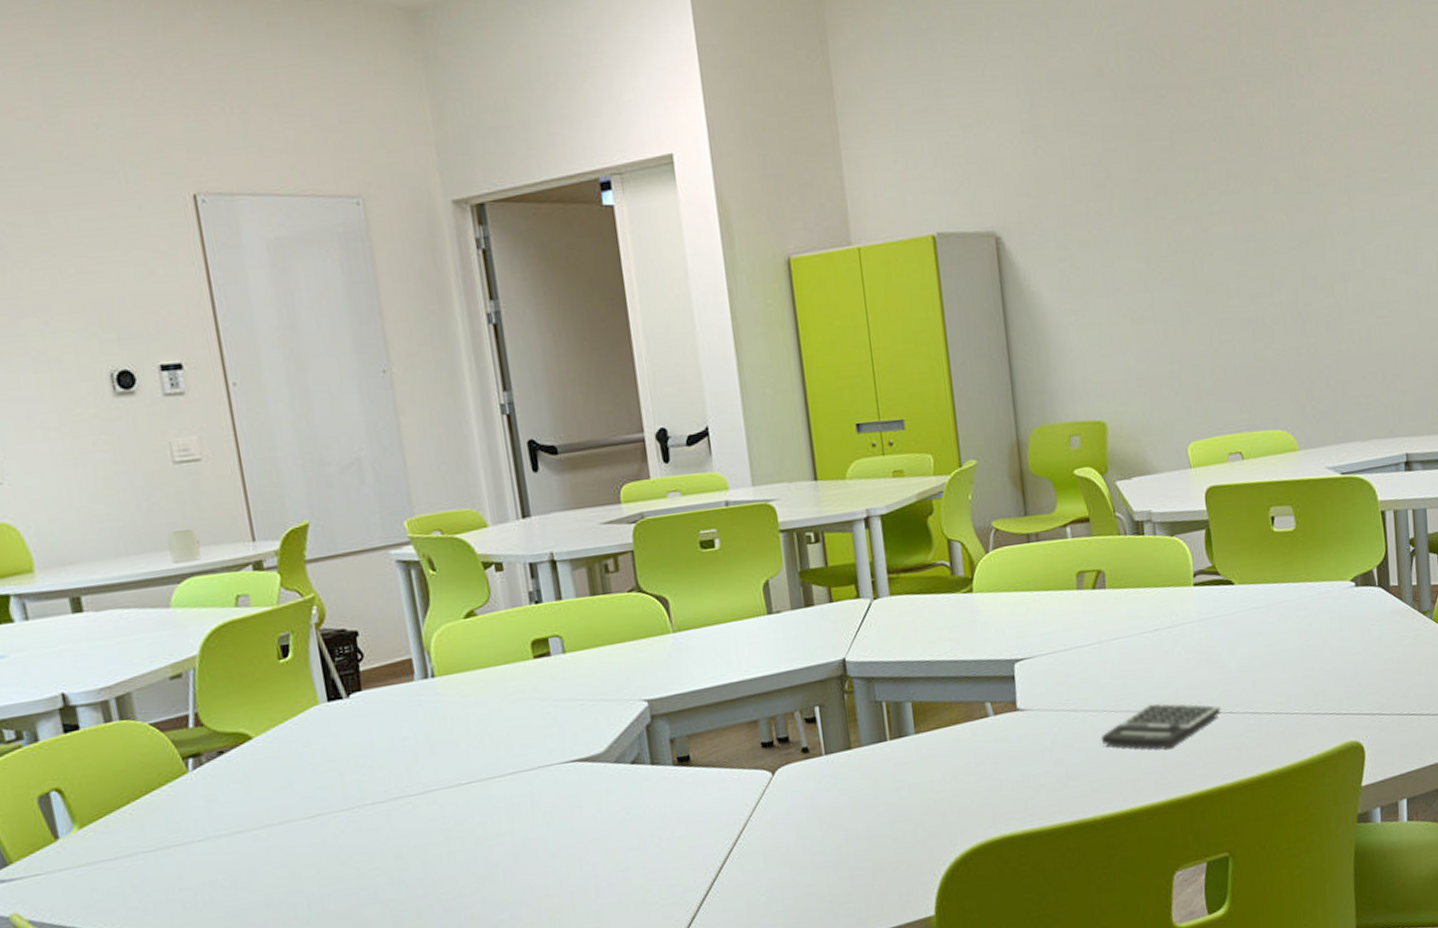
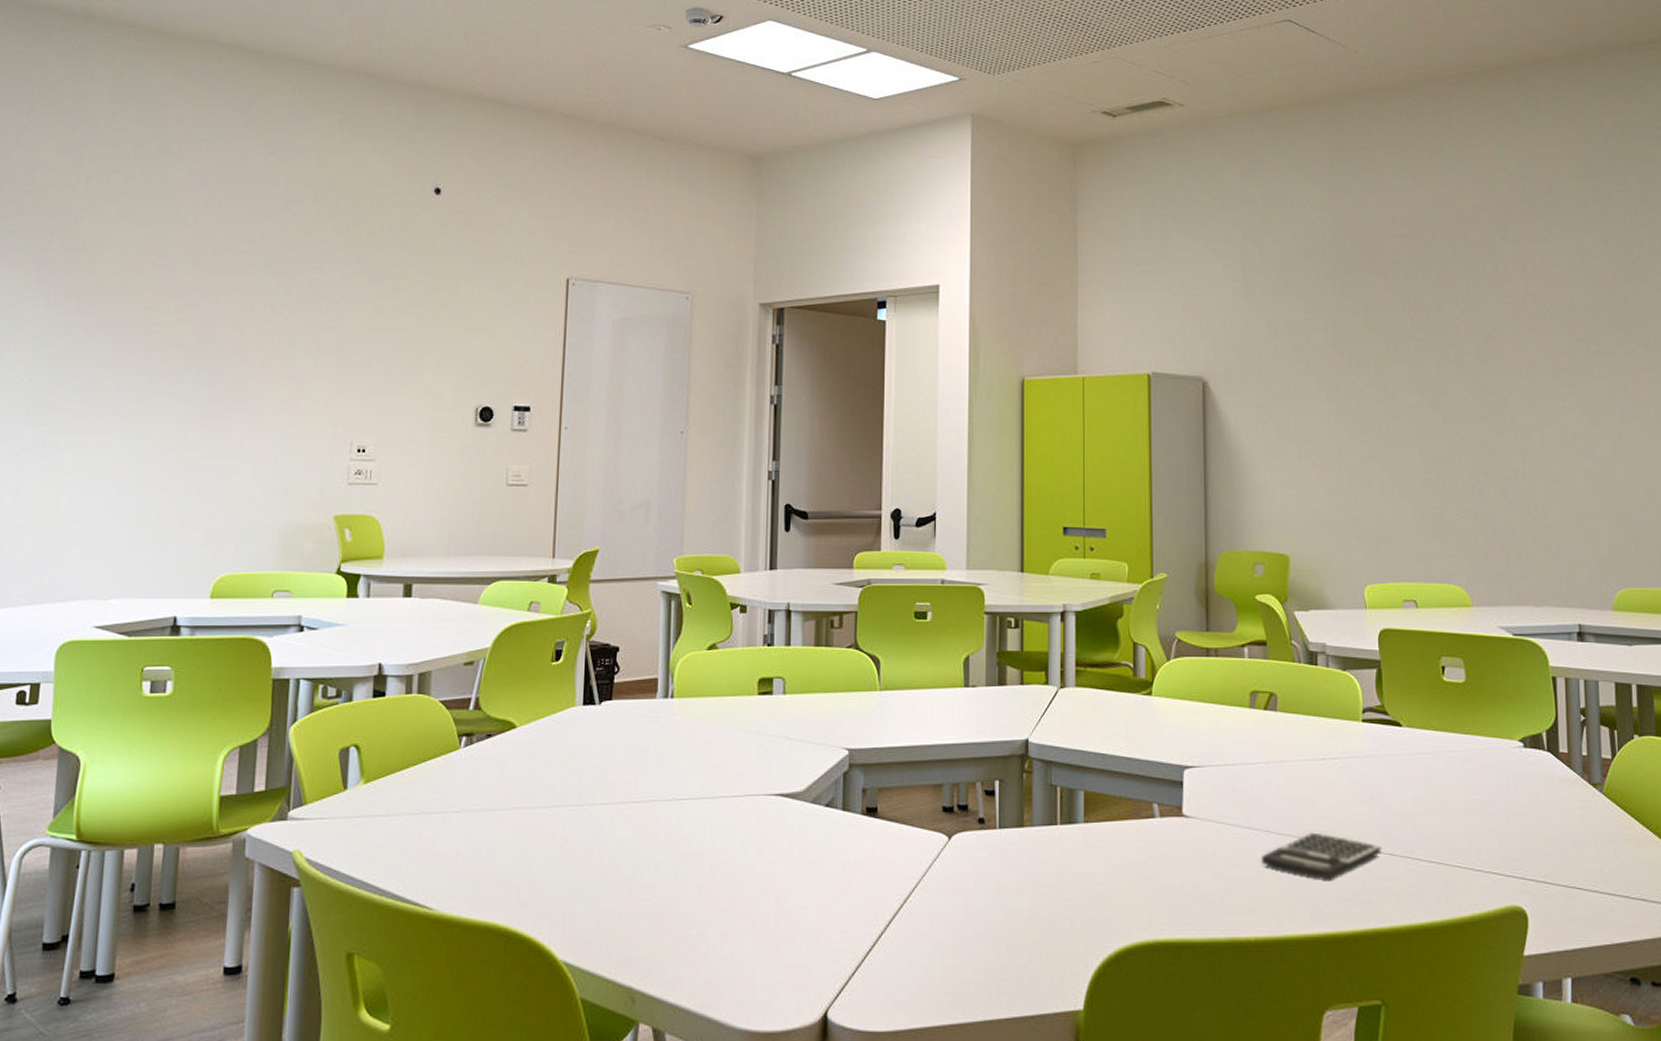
mug: present [167,529,202,564] -> none [487,541,513,569]

